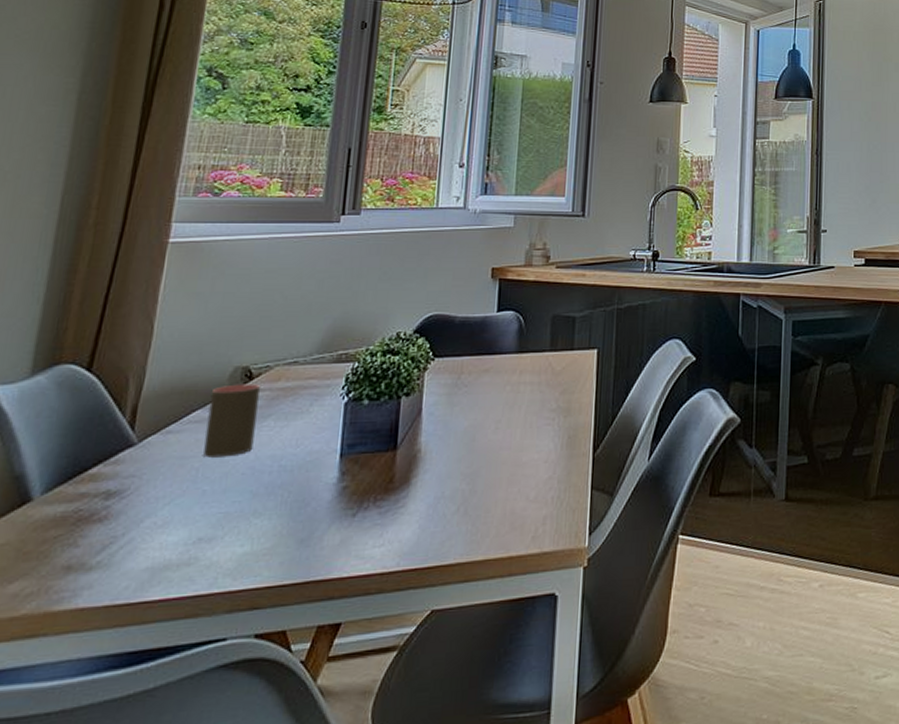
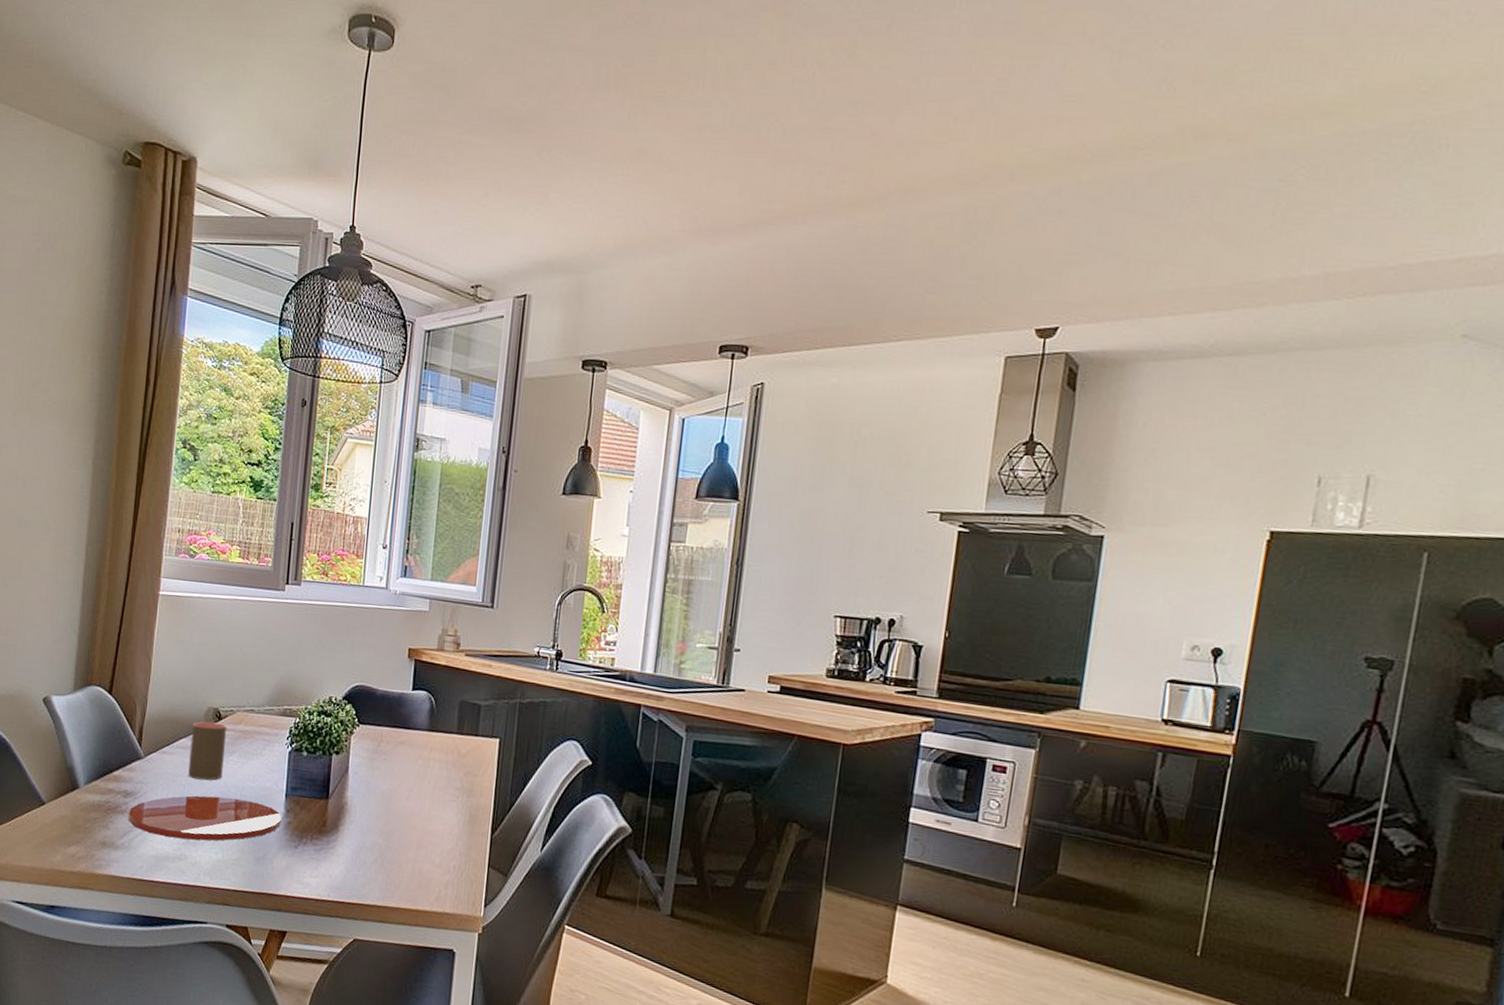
plate: none [110,470,335,540] -> present [128,795,282,841]

